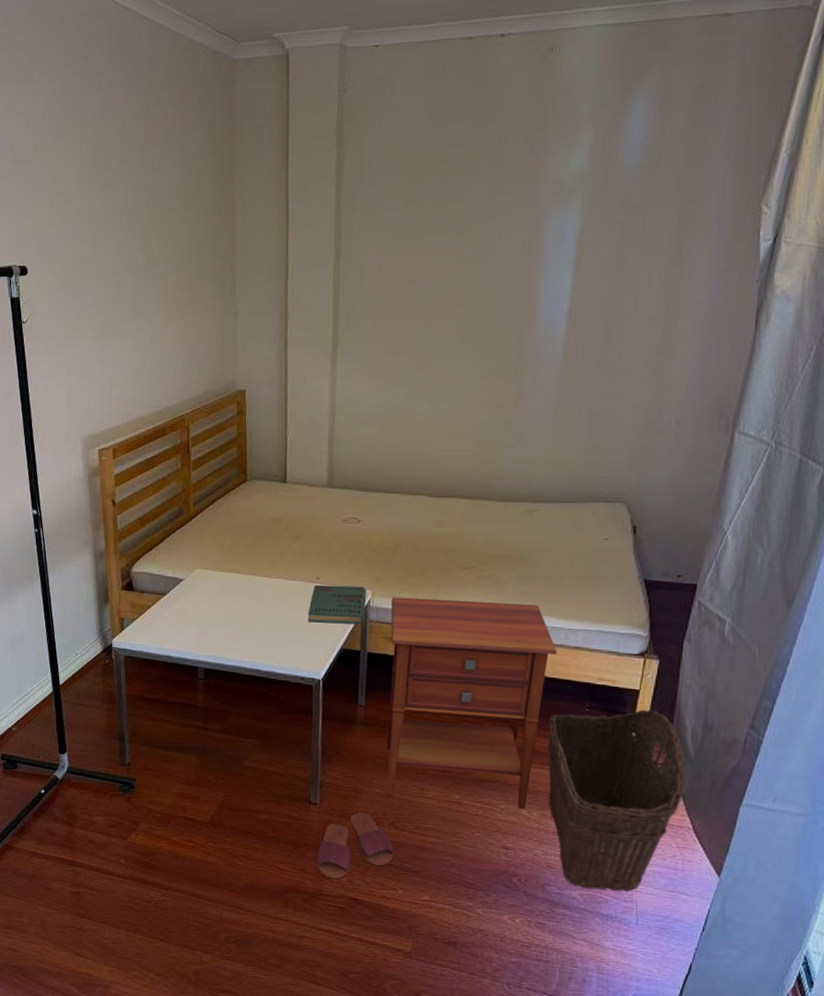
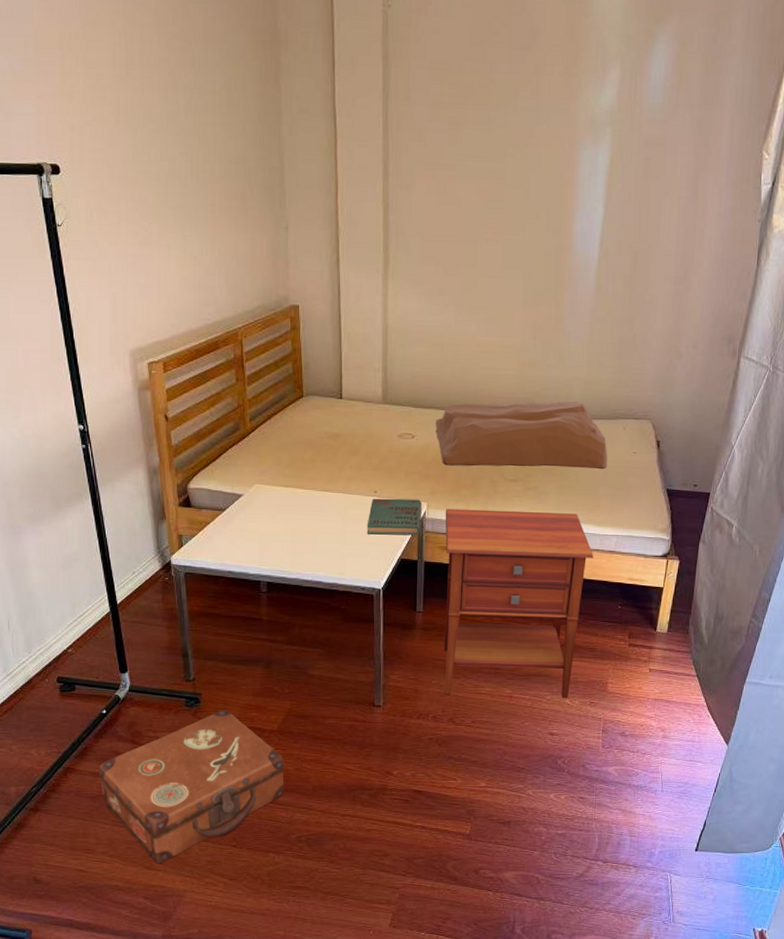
suitcase: none [35,797,216,950] -> present [99,710,284,863]
slippers: present [316,812,394,880] -> none [381,710,453,775]
blanket: none [383,483,575,556] -> present [435,401,608,469]
wicker basket: present [548,709,685,892] -> none [587,604,700,764]

